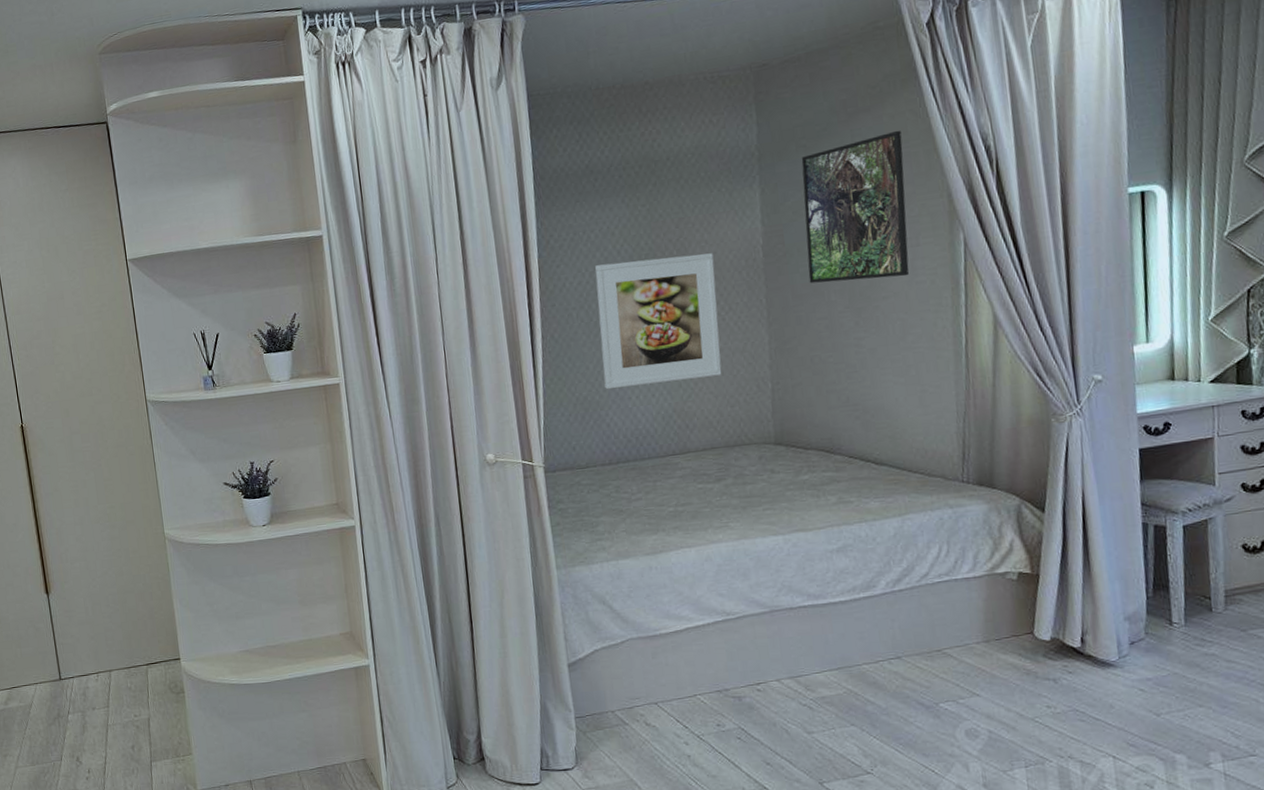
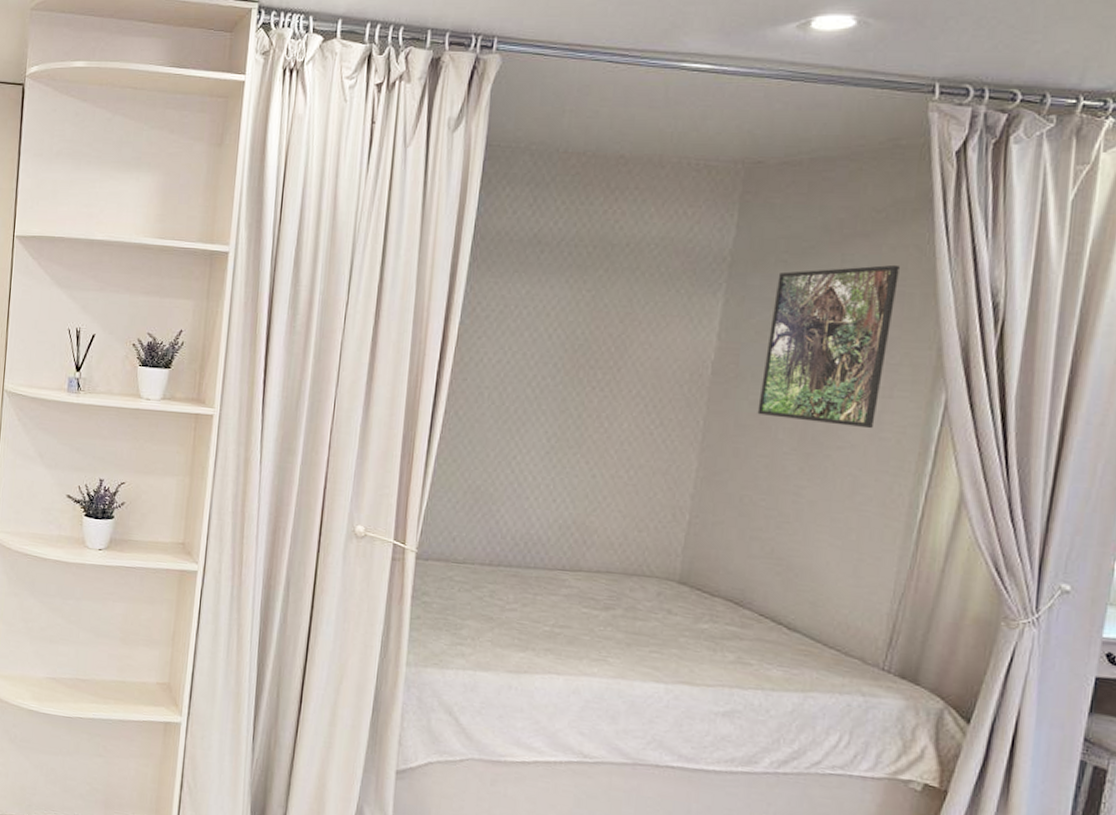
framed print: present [595,253,722,390] -> none [502,345,655,494]

